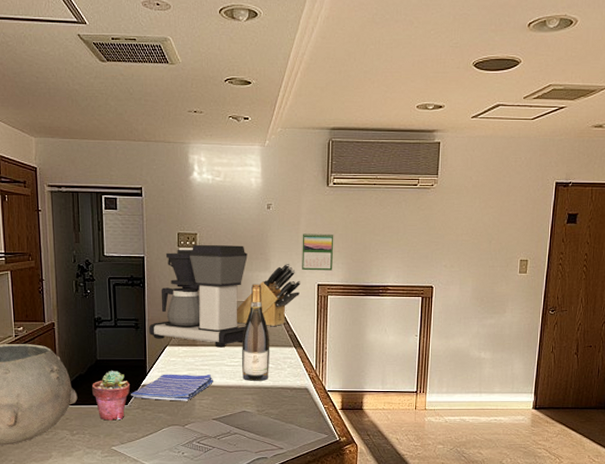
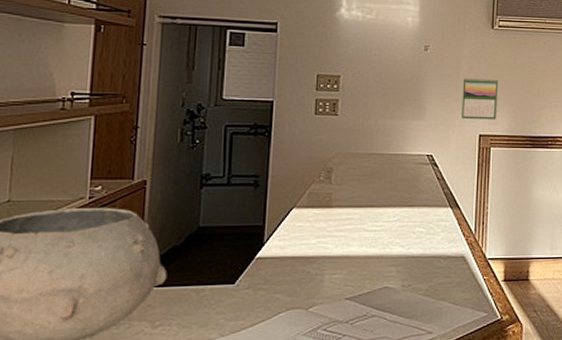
potted succulent: present [92,371,131,421] -> none [188,240,241,306]
dish towel: present [130,374,213,401] -> none [239,242,349,277]
coffee maker: present [149,244,248,348] -> none [272,88,399,209]
knife block: present [236,263,301,327] -> none [381,110,460,184]
wine bottle: present [242,284,270,381] -> none [386,134,422,249]

